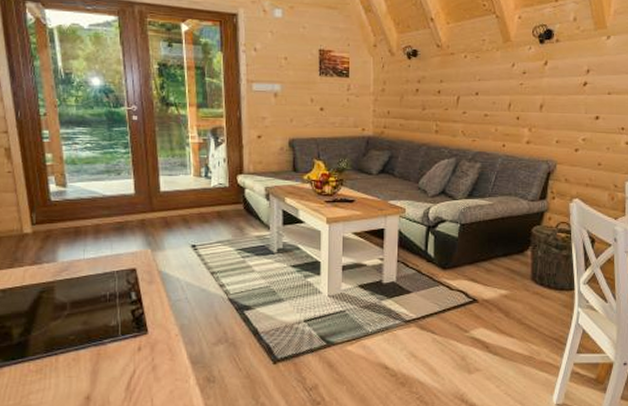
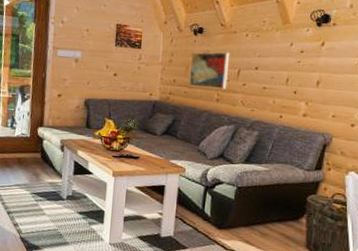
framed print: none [405,77,448,120] -> present [189,52,230,90]

